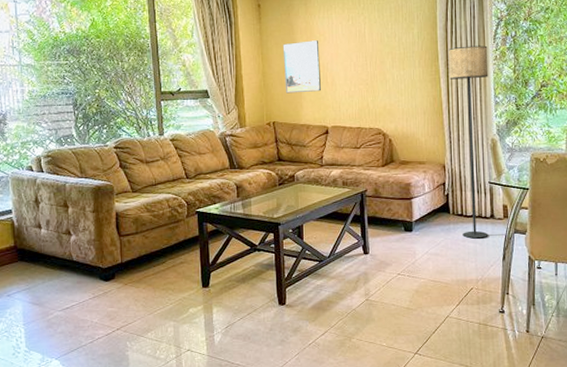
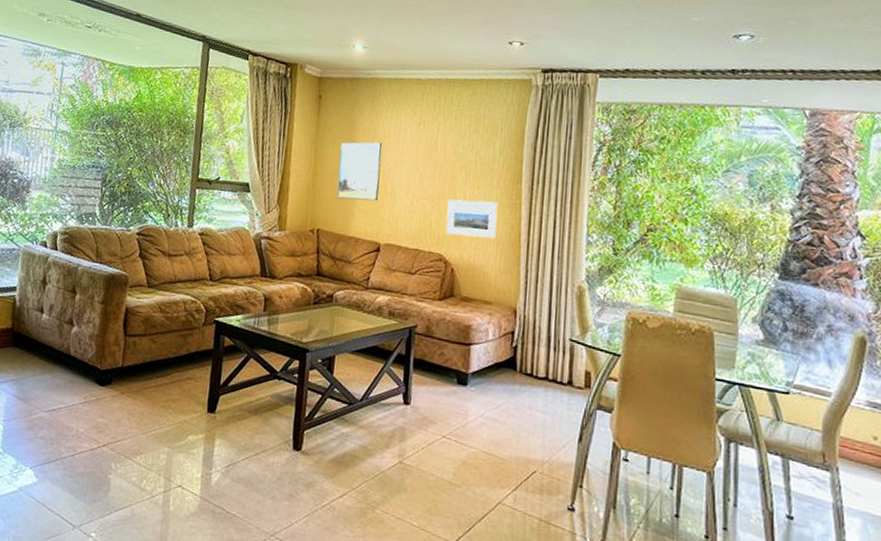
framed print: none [380,79,422,111] -> present [445,199,498,239]
floor lamp: present [449,45,489,239] -> none [530,170,584,409]

